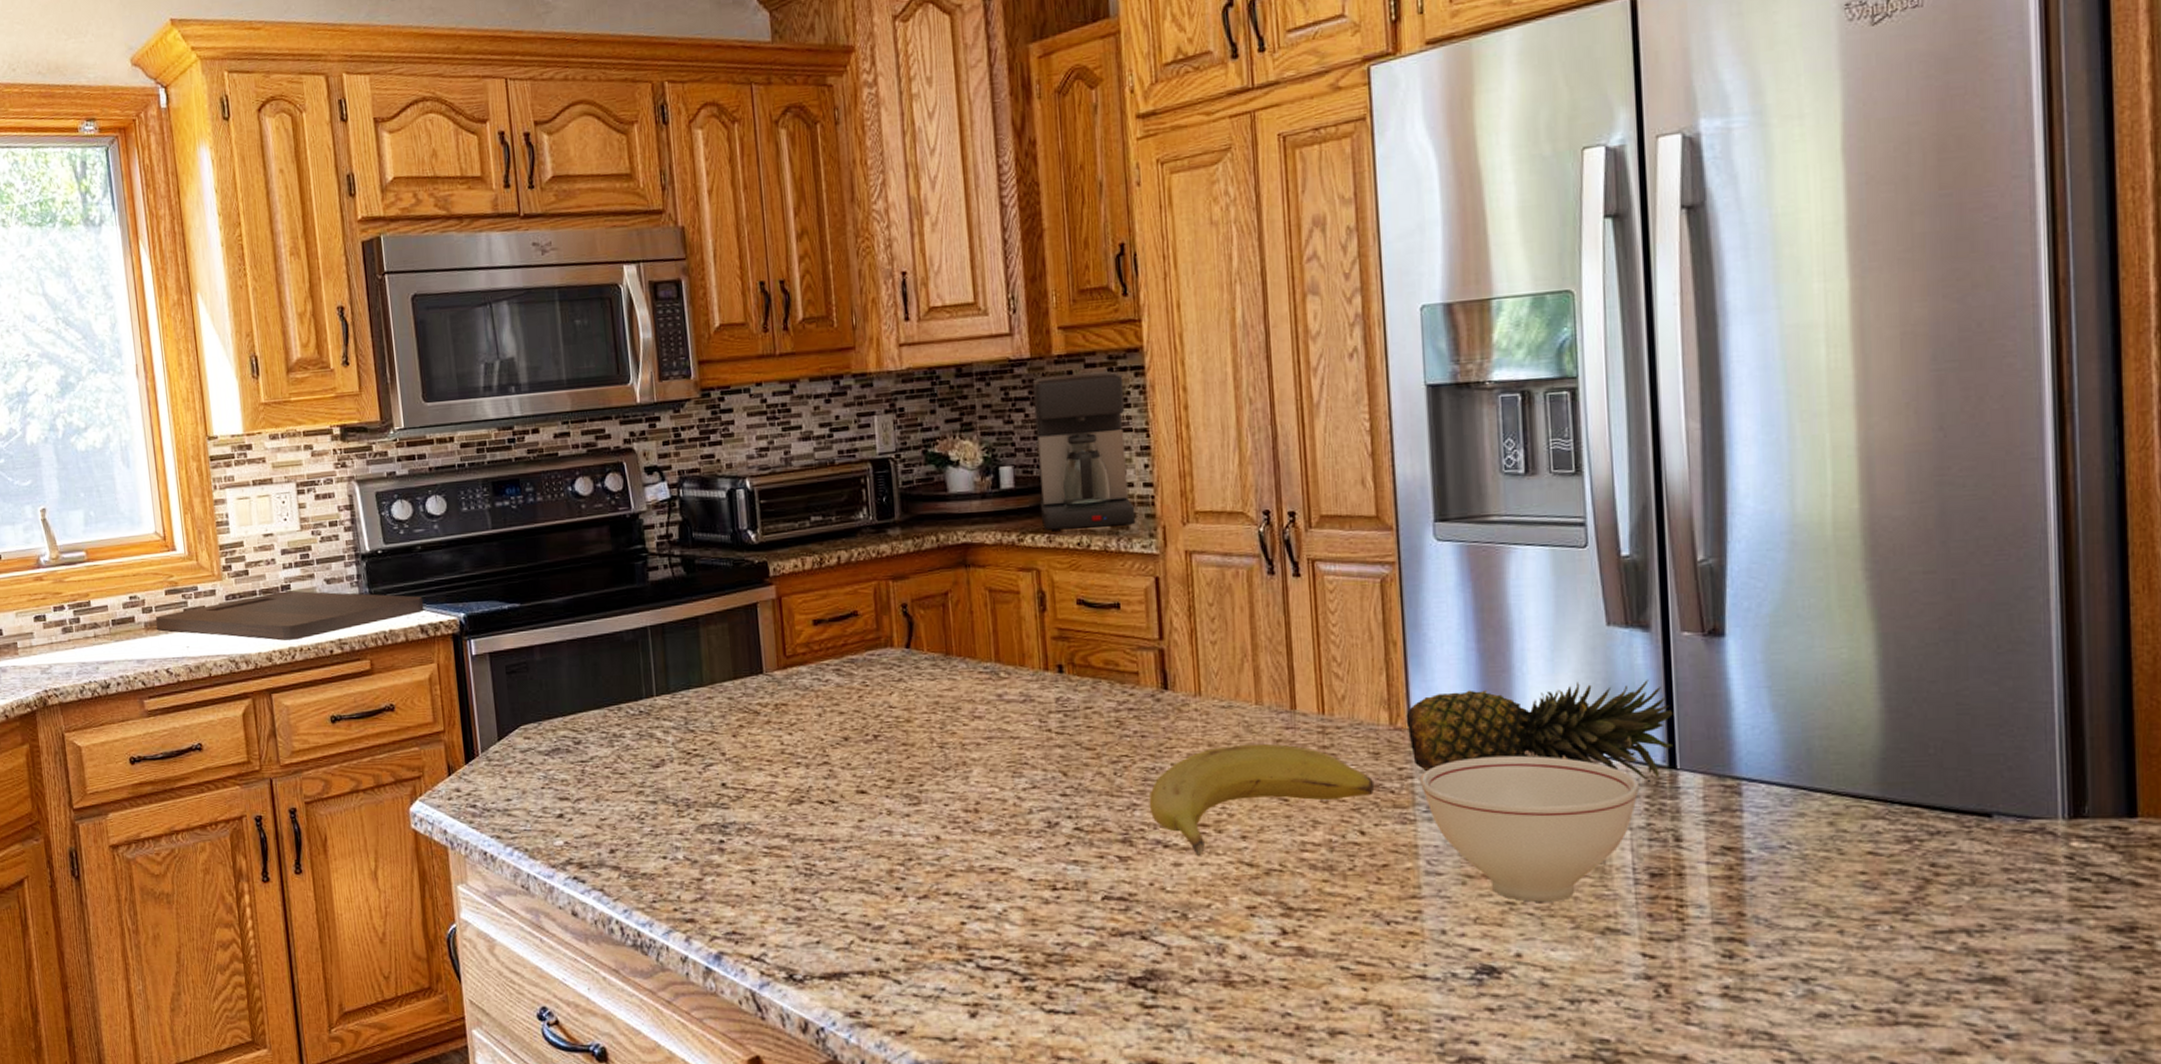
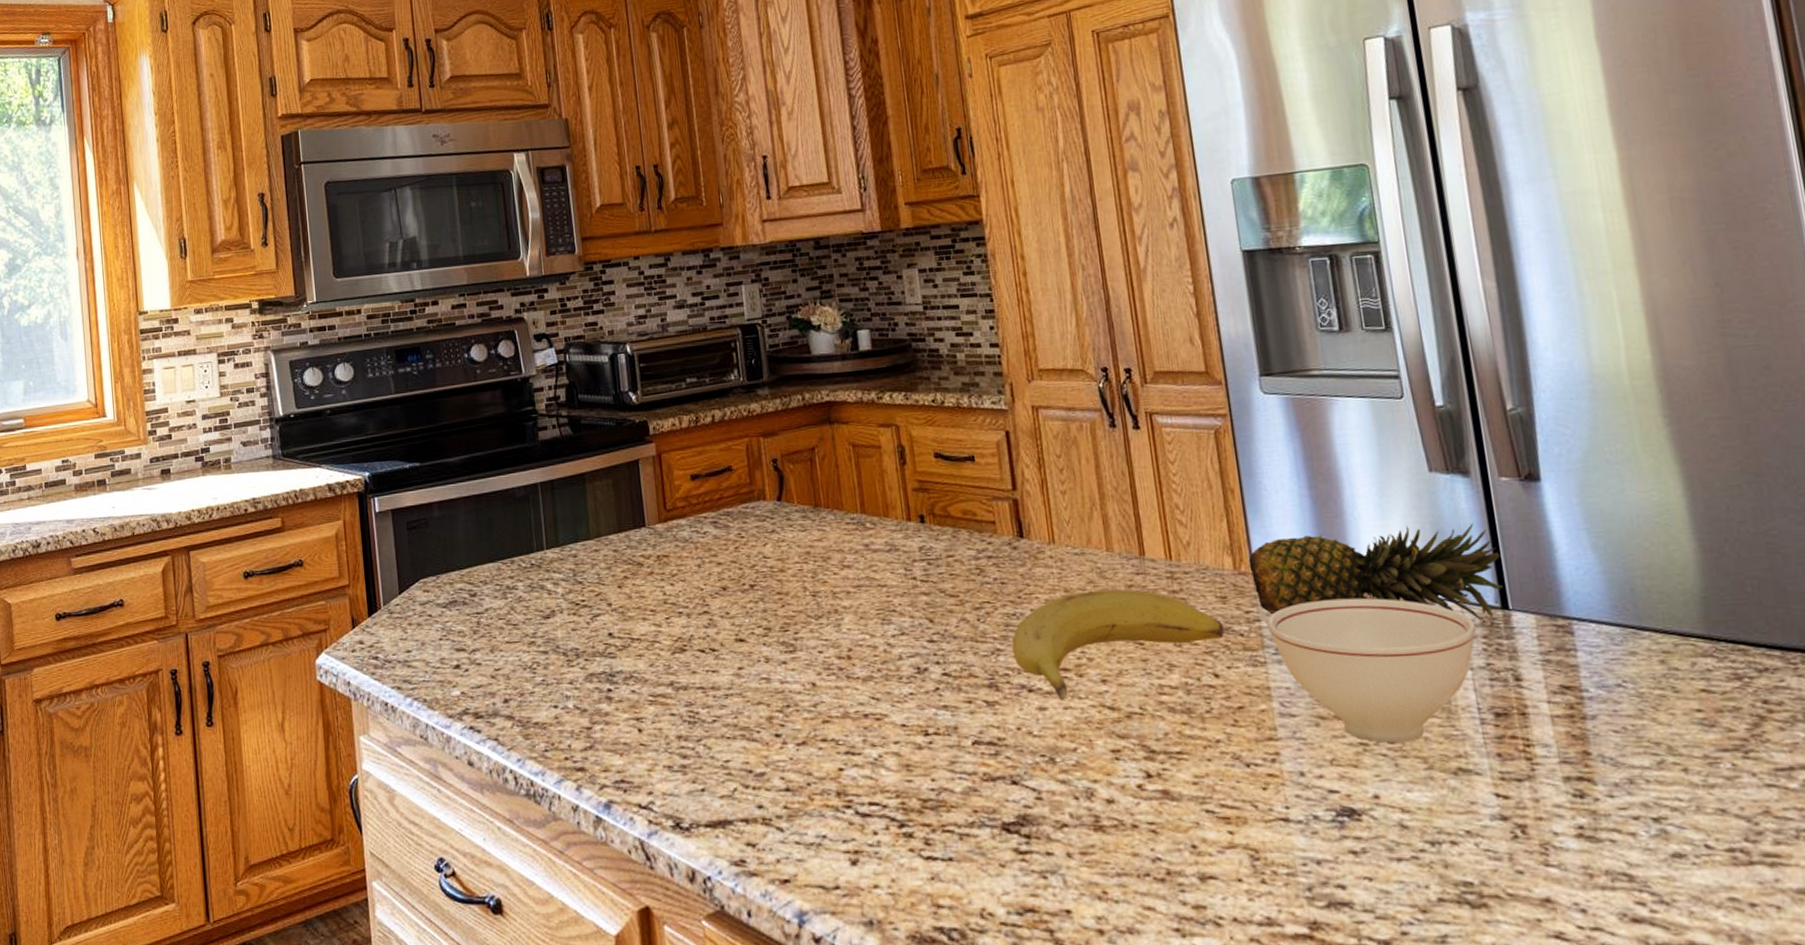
cutting board: present [155,590,424,641] -> none [84,453,332,500]
coffee maker: present [1032,371,1136,531] -> none [884,242,985,389]

